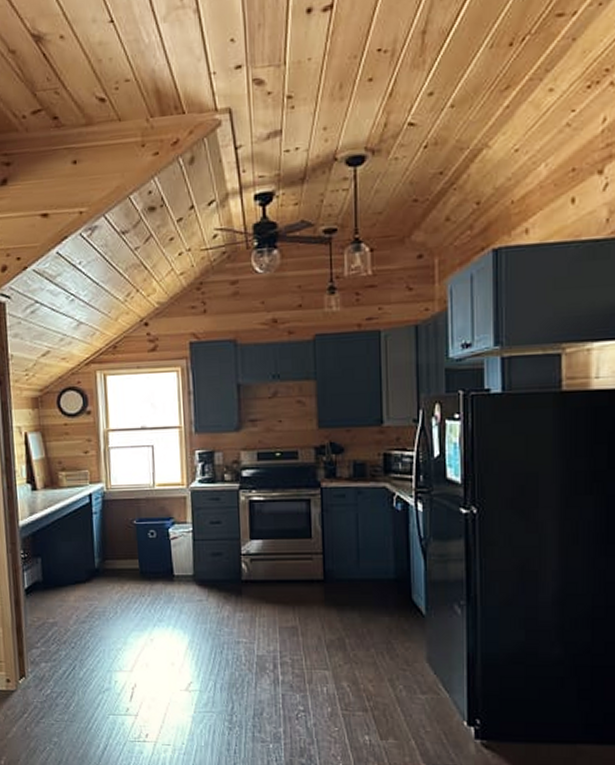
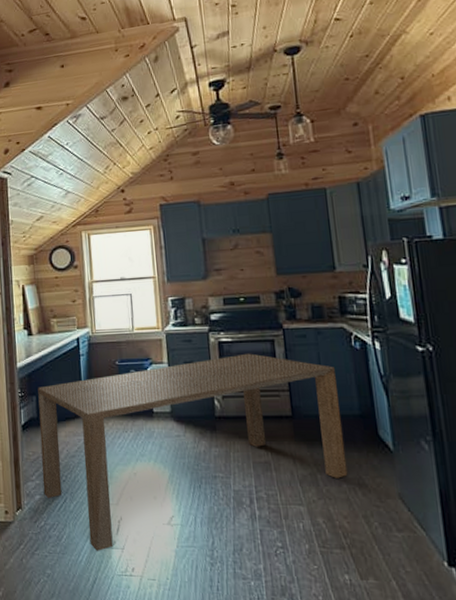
dining table: none [43,513,377,718] -> present [38,353,348,551]

